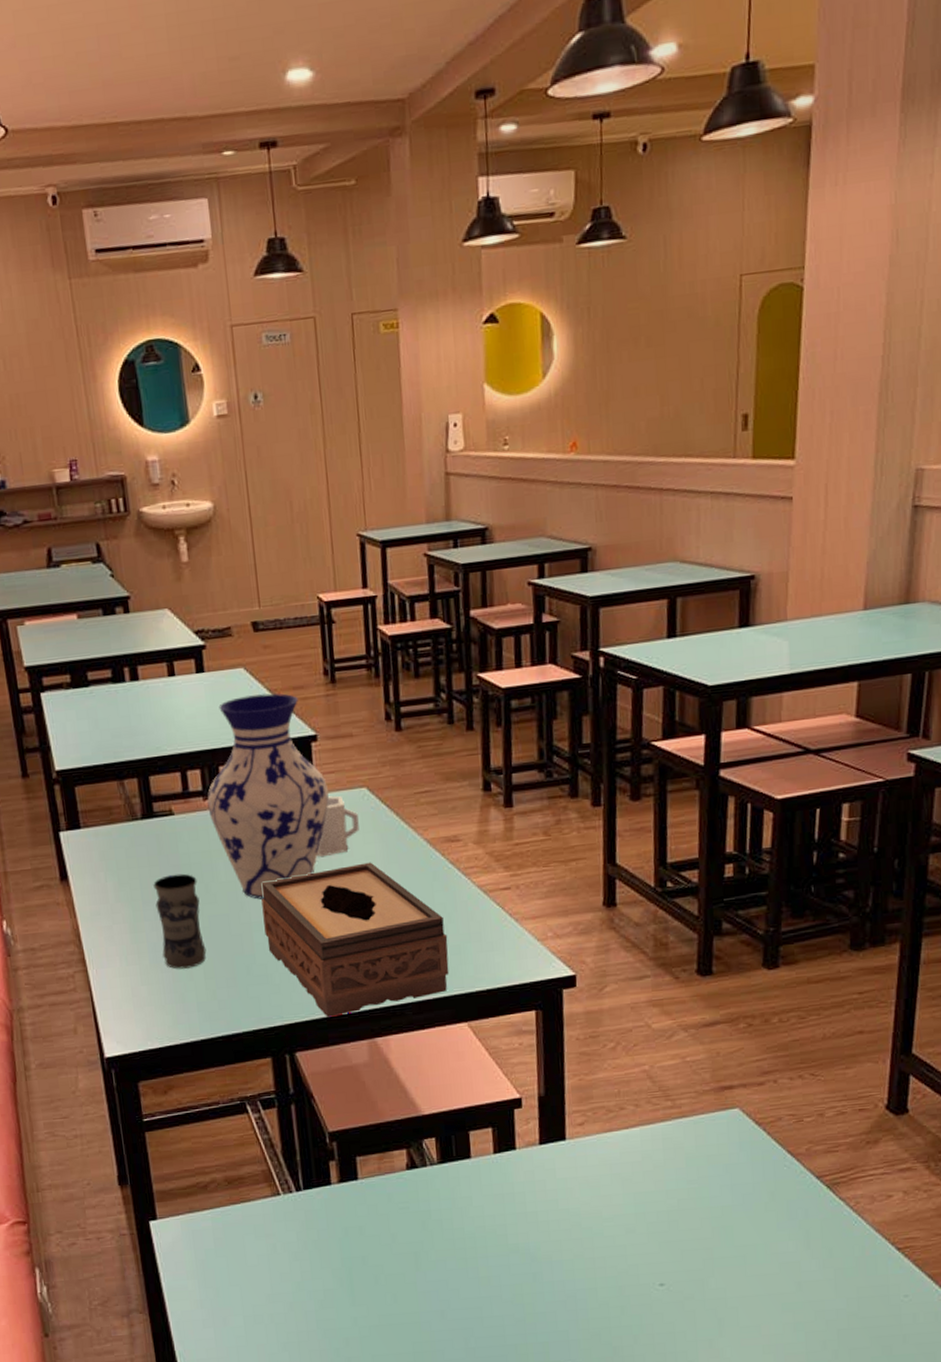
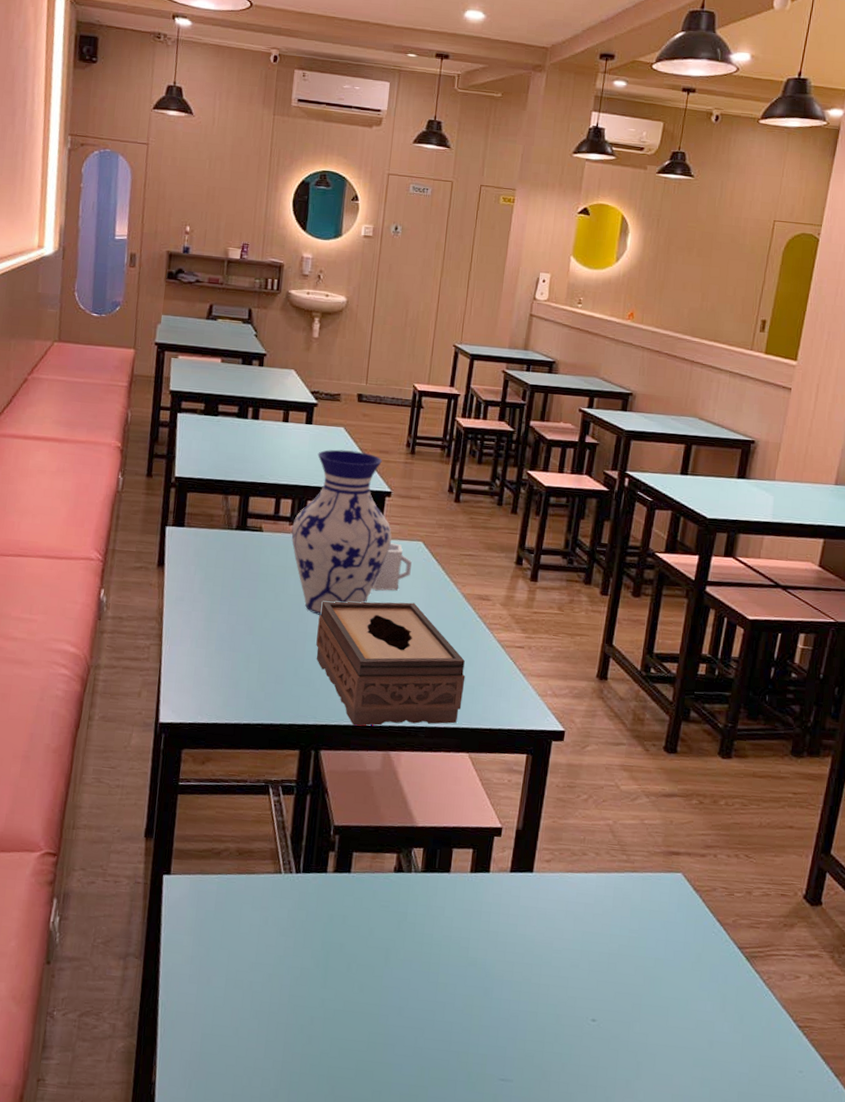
jar: present [153,873,207,969] -> none [227,579,270,661]

